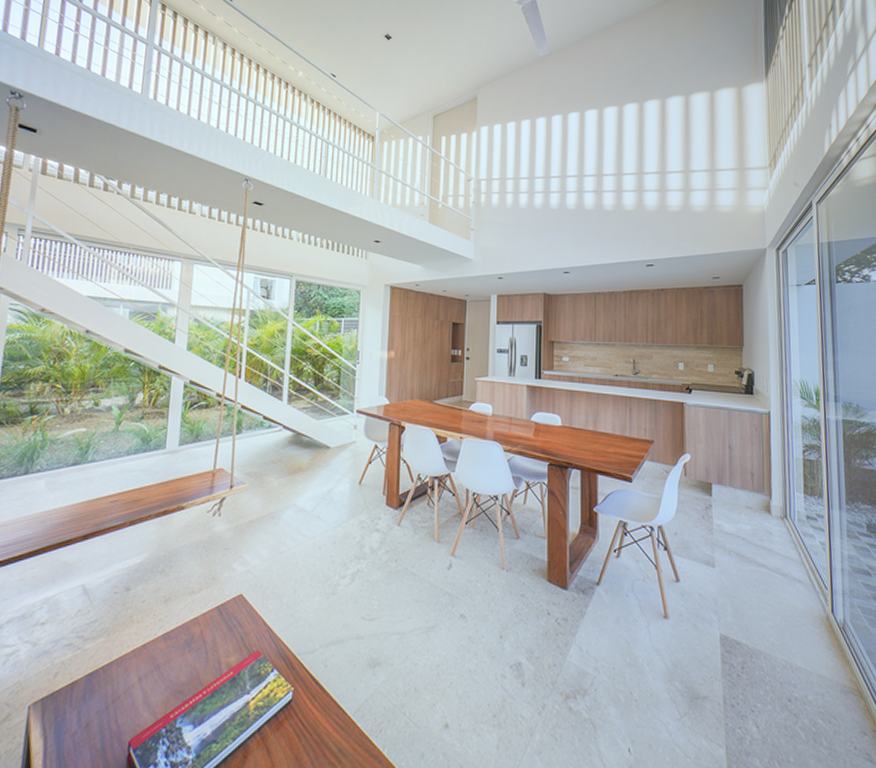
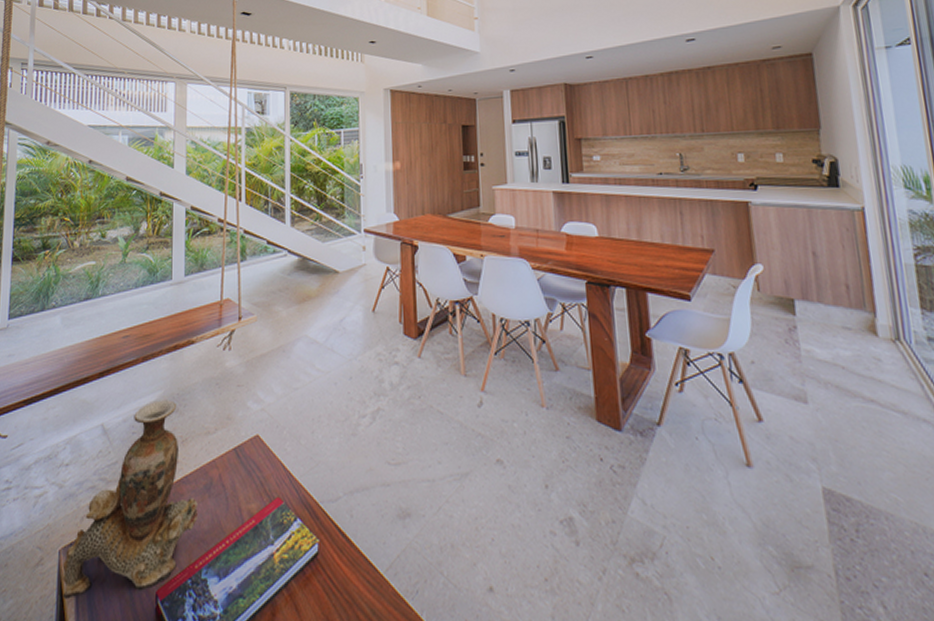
vase with dog figurine: none [29,562,177,752] -> present [62,400,198,599]

